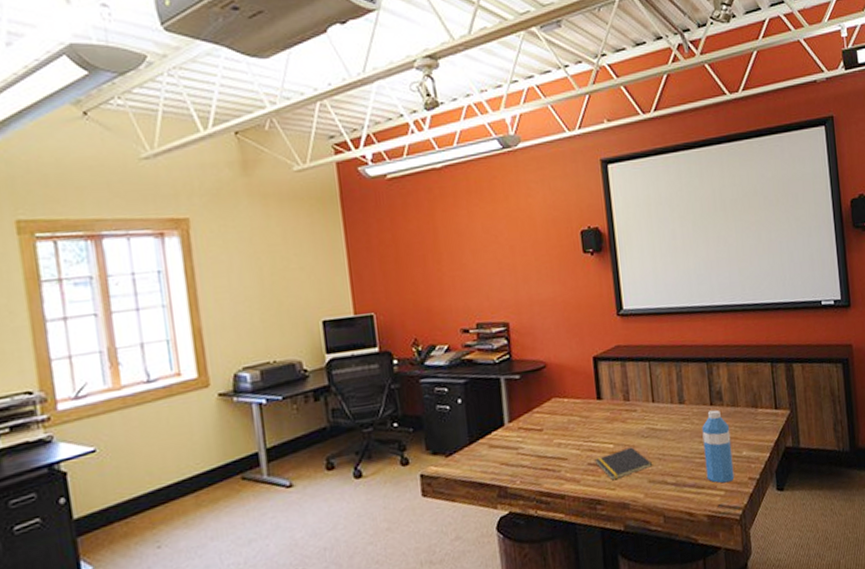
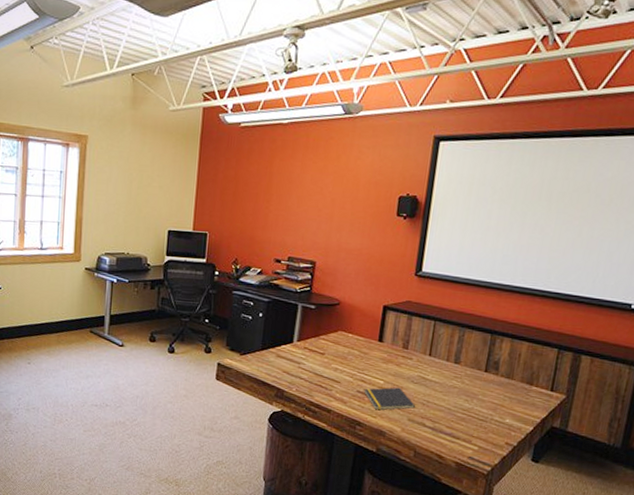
water bottle: present [702,409,735,484] -> none [464,376,499,441]

